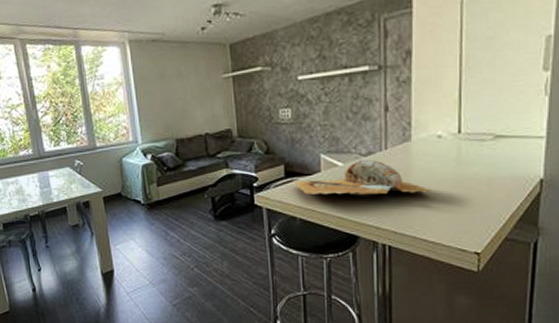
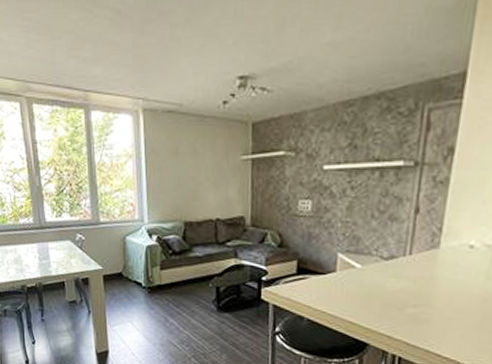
chopping board: present [293,160,431,195] -> none [304,264,454,306]

